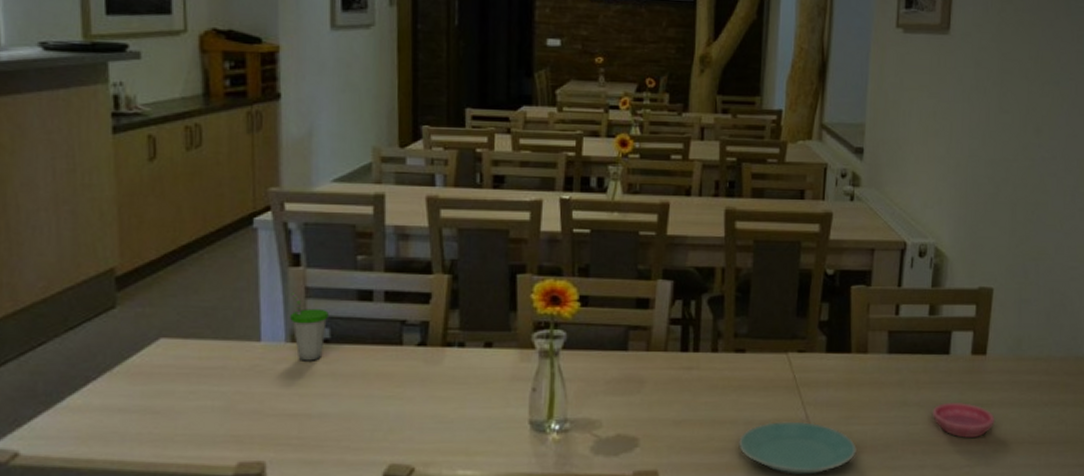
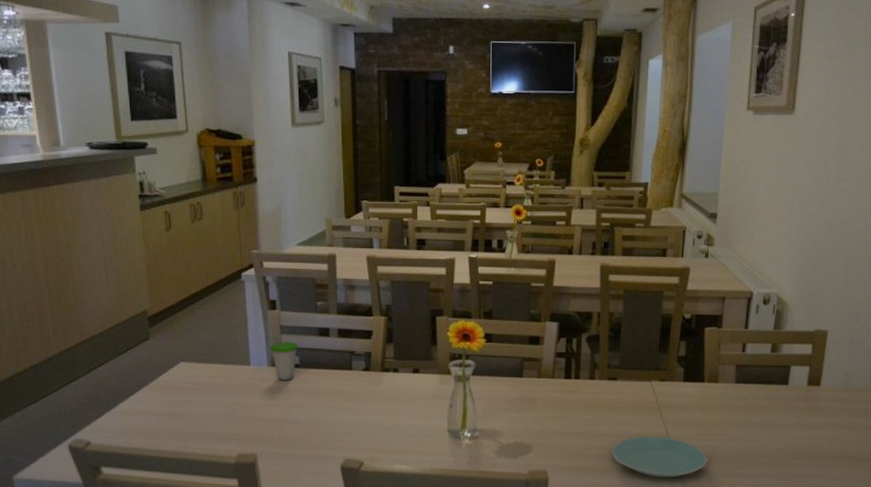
saucer: present [933,403,995,438] -> none [773,425,826,453]

